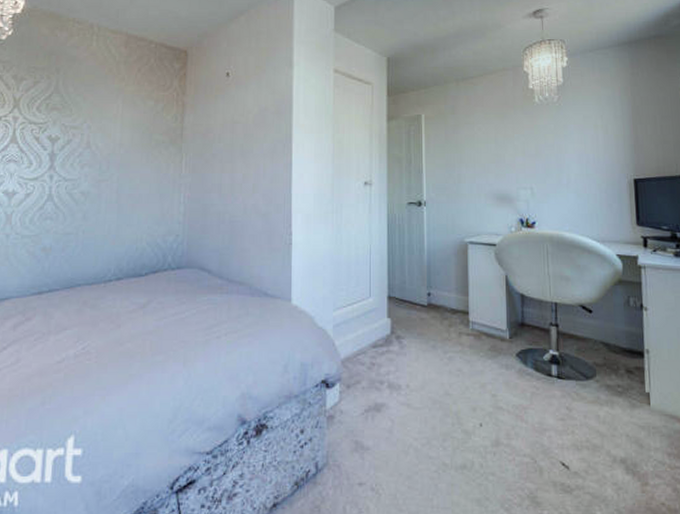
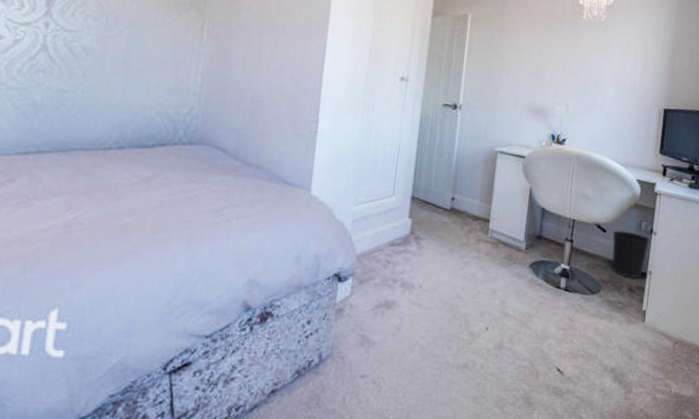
wastebasket: none [599,309,642,359] -> present [612,230,651,279]

